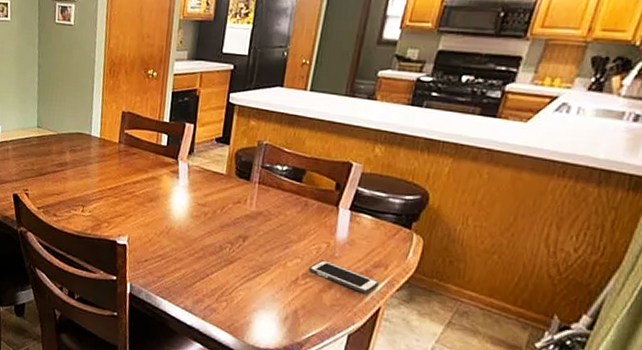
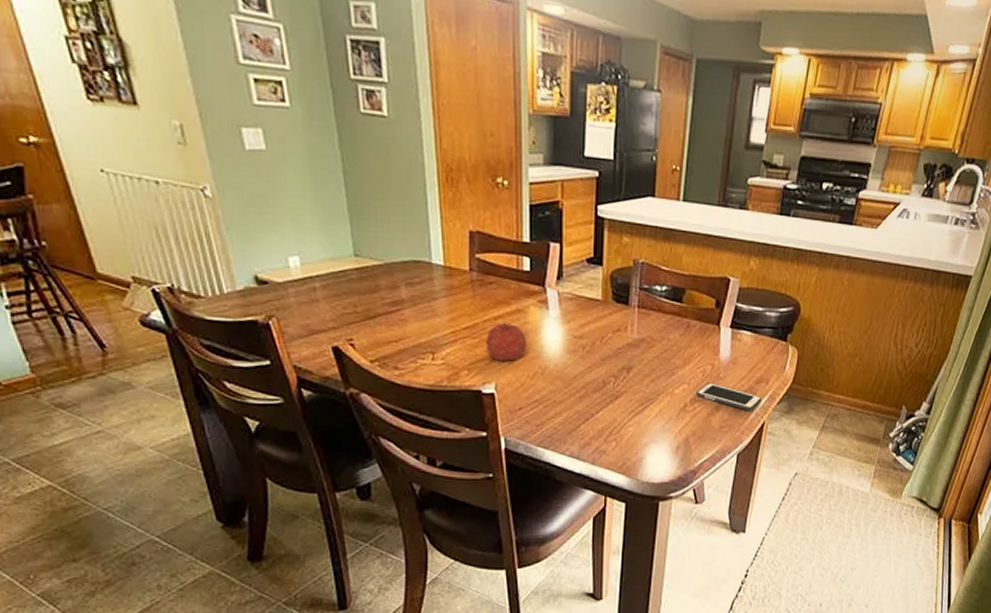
fruit: none [124,186,158,220] -> present [486,322,526,361]

